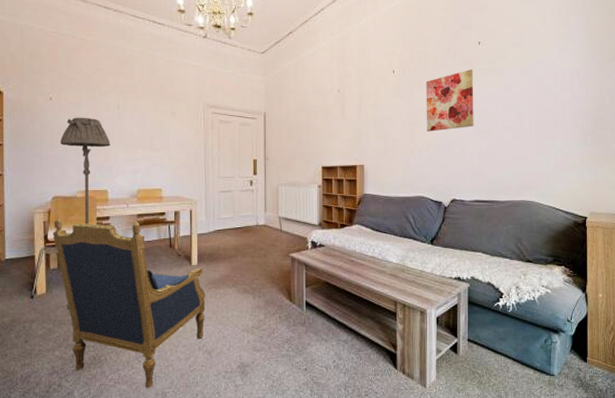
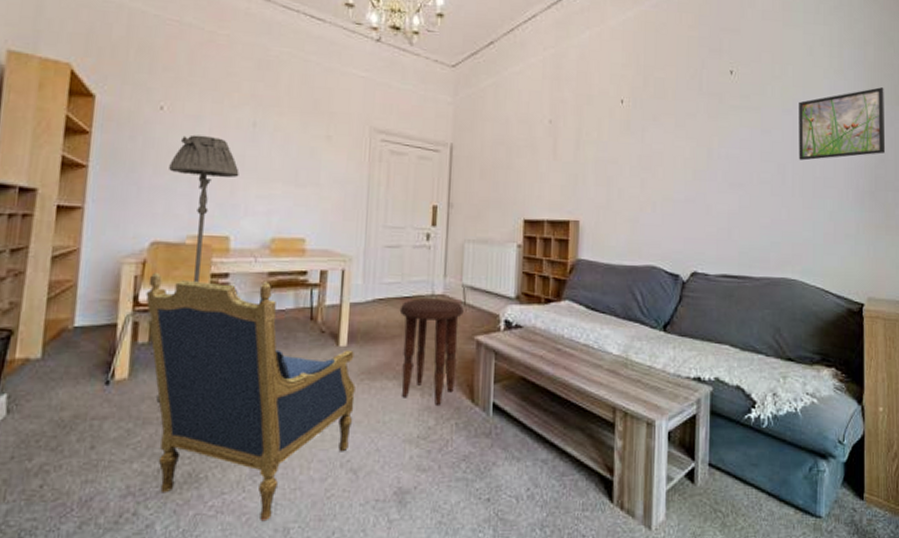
side table: none [234,228,281,304] -> present [399,298,464,405]
wall art: present [426,70,474,132] -> none [661,105,724,182]
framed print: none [534,47,605,109] -> present [799,87,886,161]

